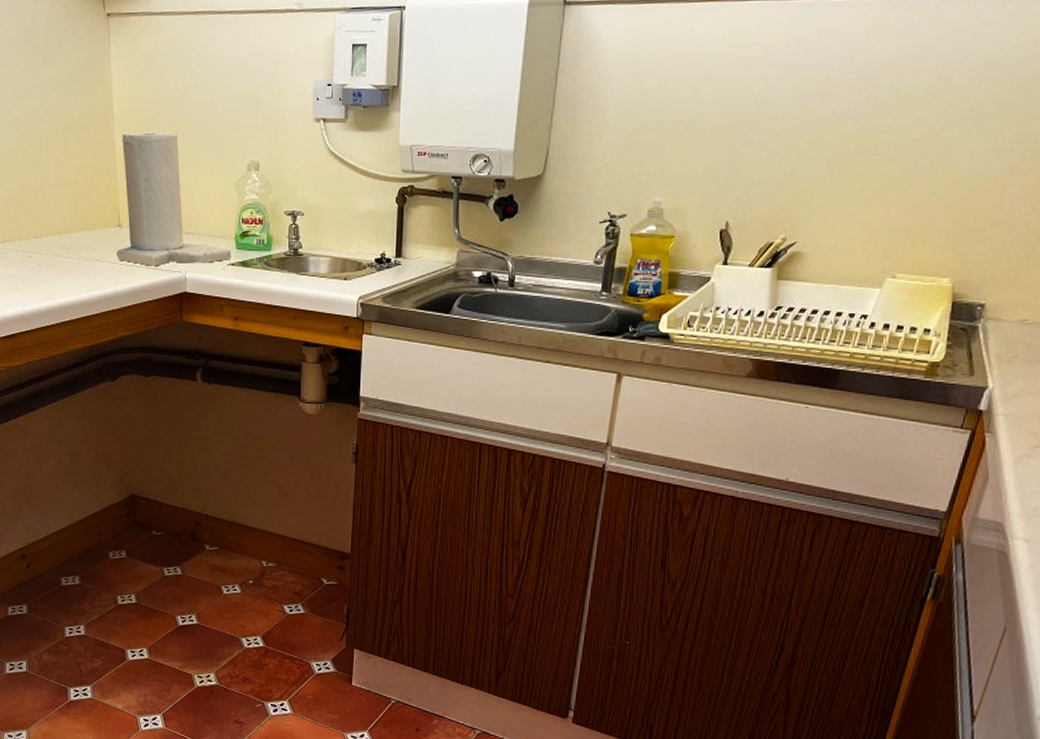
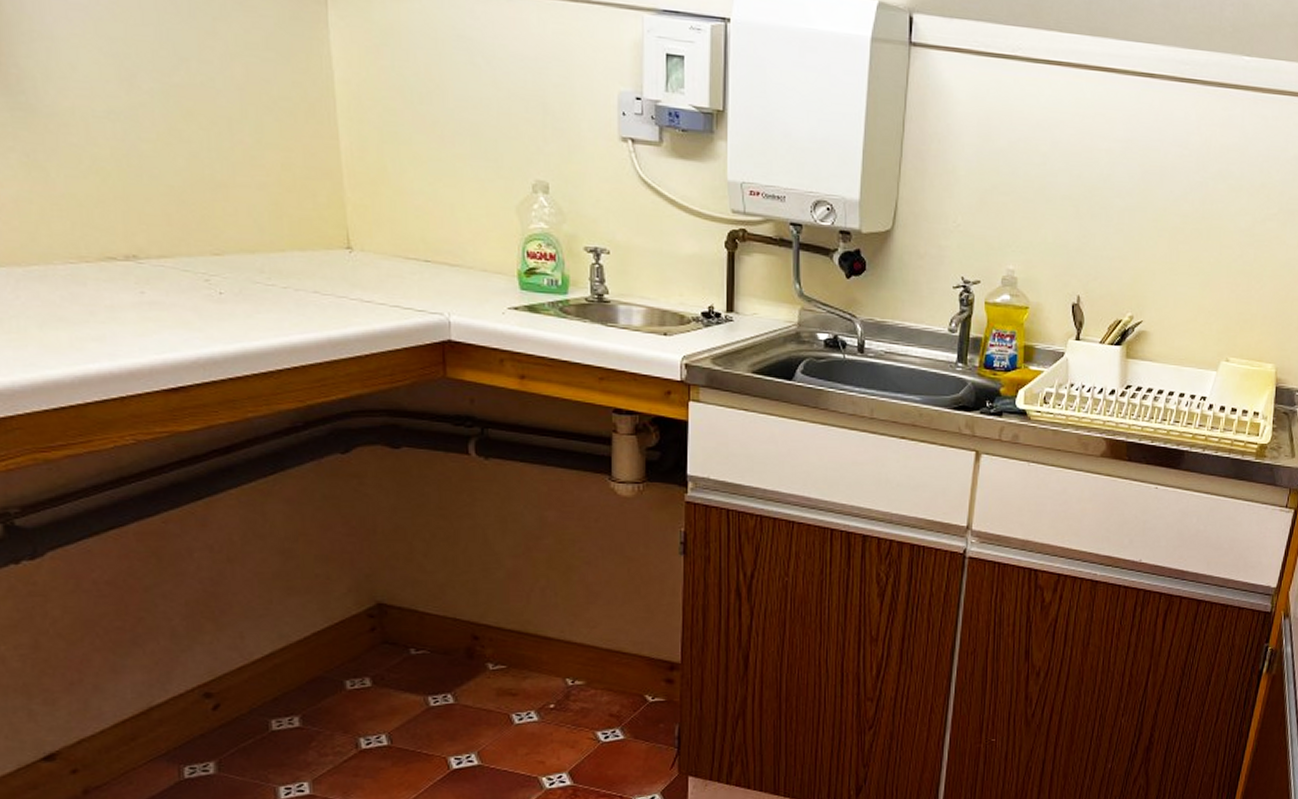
paper towel: present [117,132,232,266] -> none [345,126,514,305]

